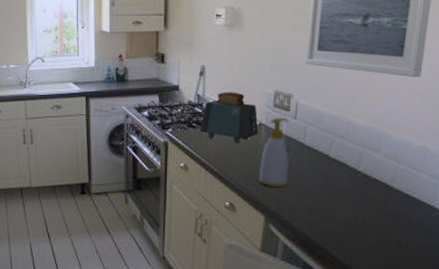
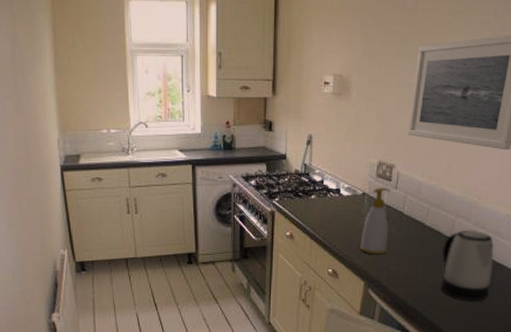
toaster: present [200,92,259,143] -> none [306,161,362,212]
kettle: none [350,162,410,241] -> present [442,230,494,301]

